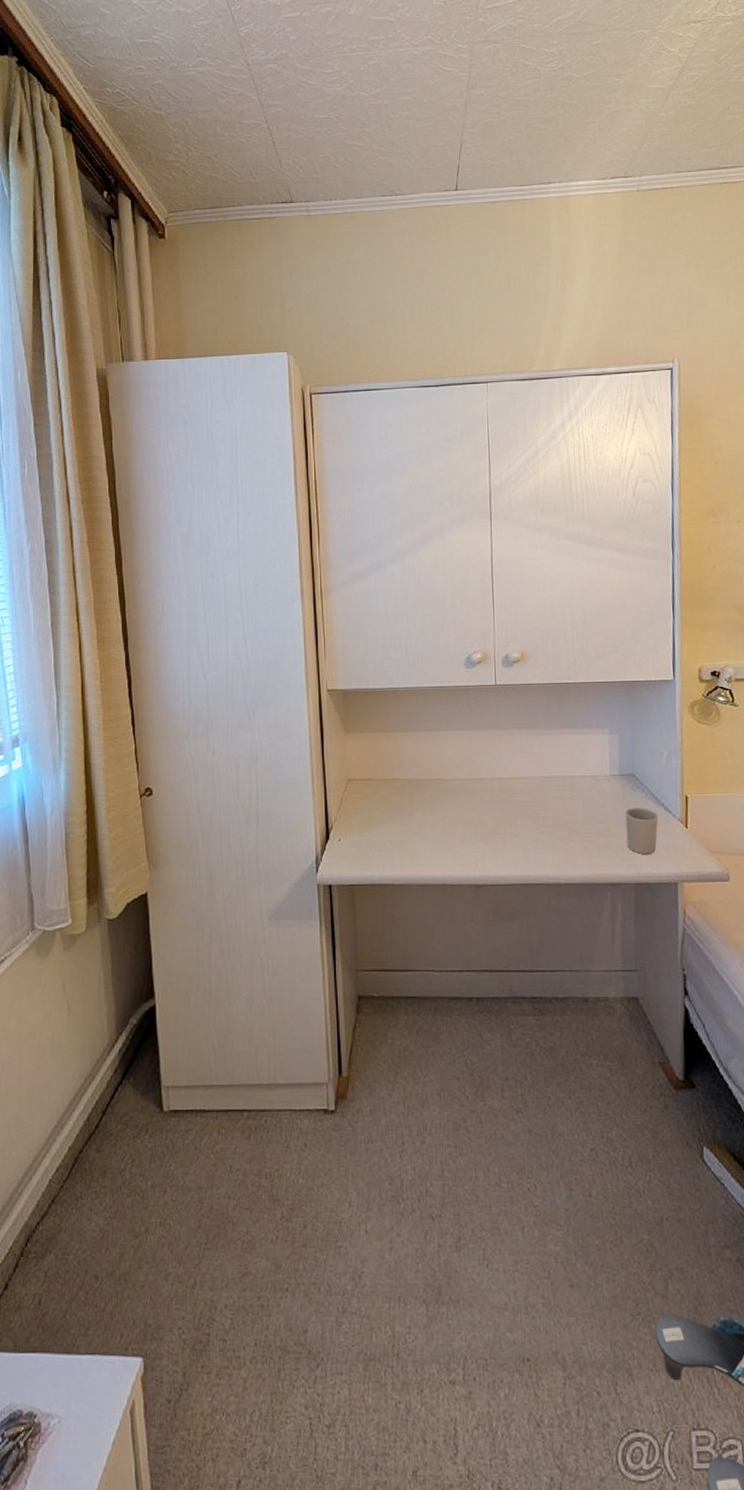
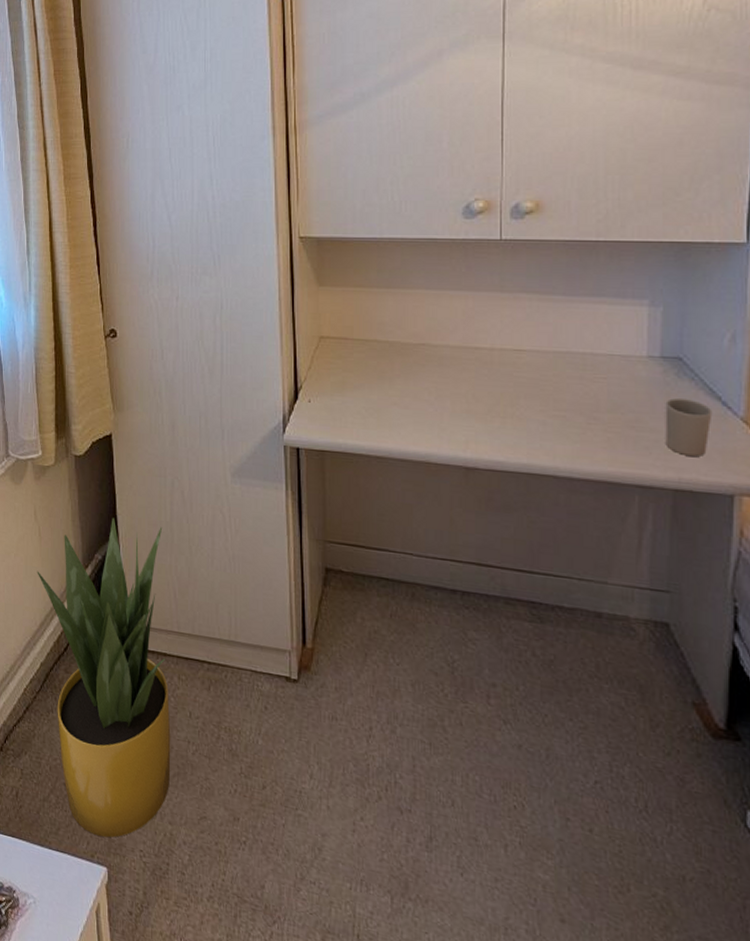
planter: none [65,978,211,1324] -> present [37,517,171,838]

